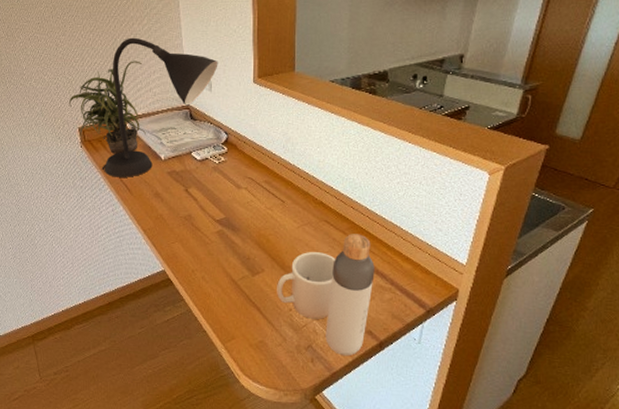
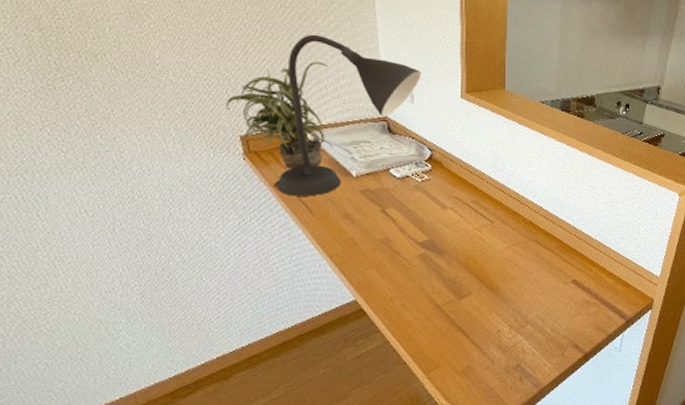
mug: present [277,251,335,319] -> none [485,271,544,339]
bottle: present [325,234,375,357] -> none [534,252,581,372]

